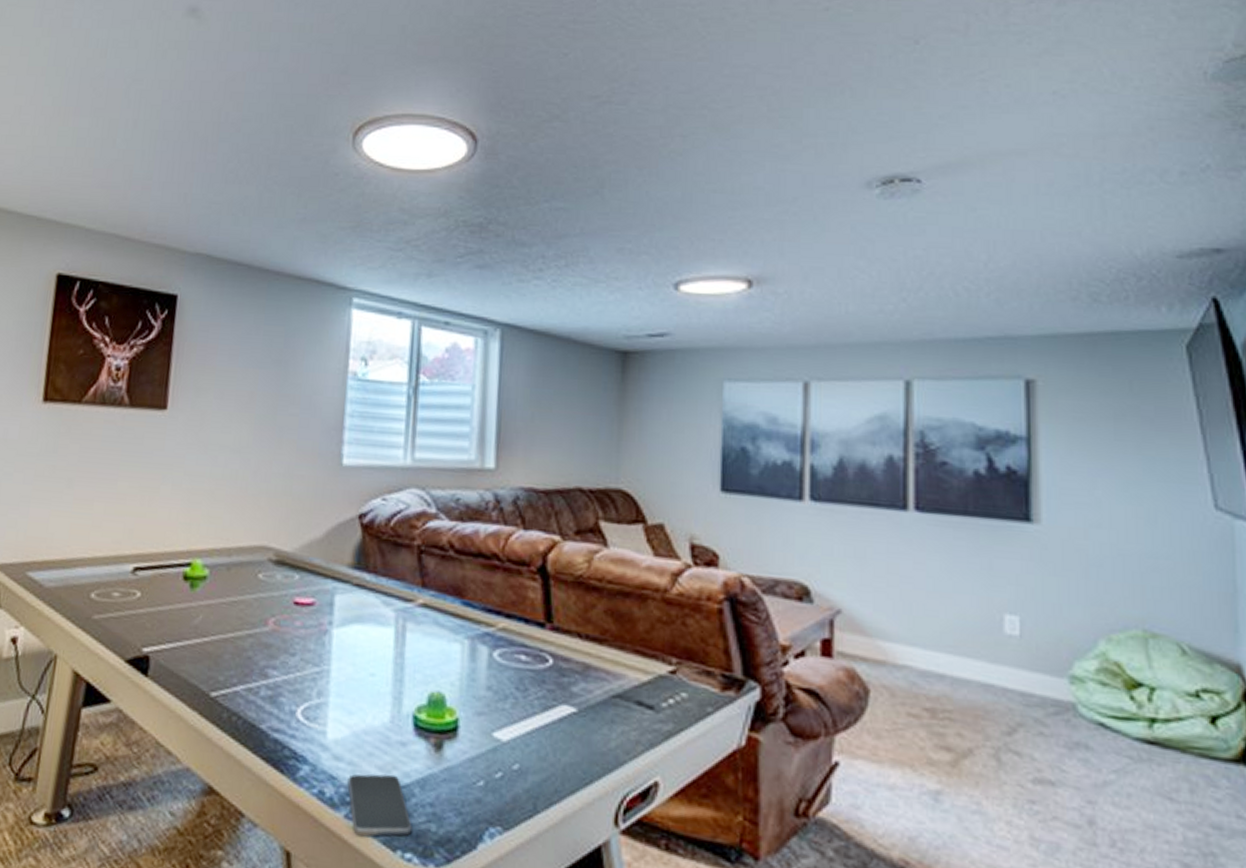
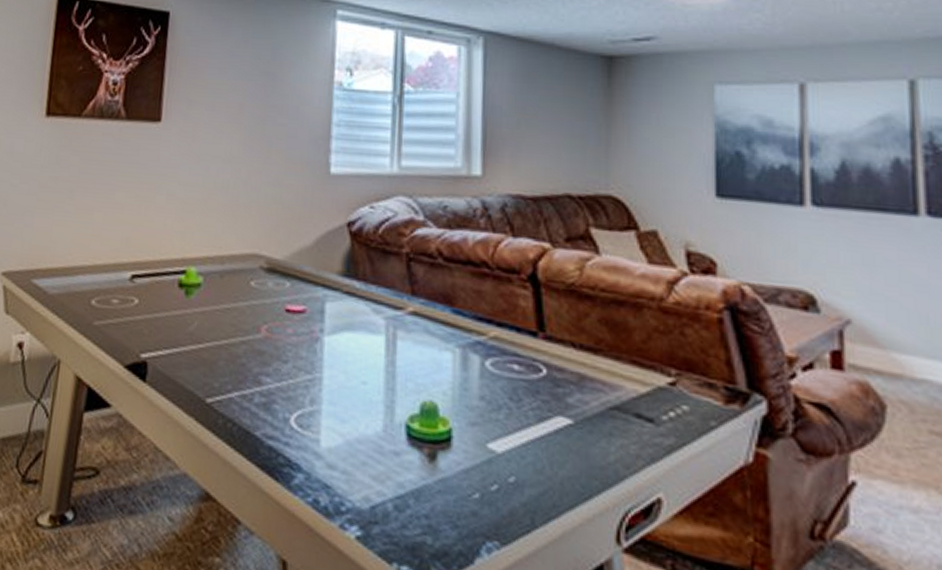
mobile phone: present [347,773,412,838] -> none [342,483,408,549]

